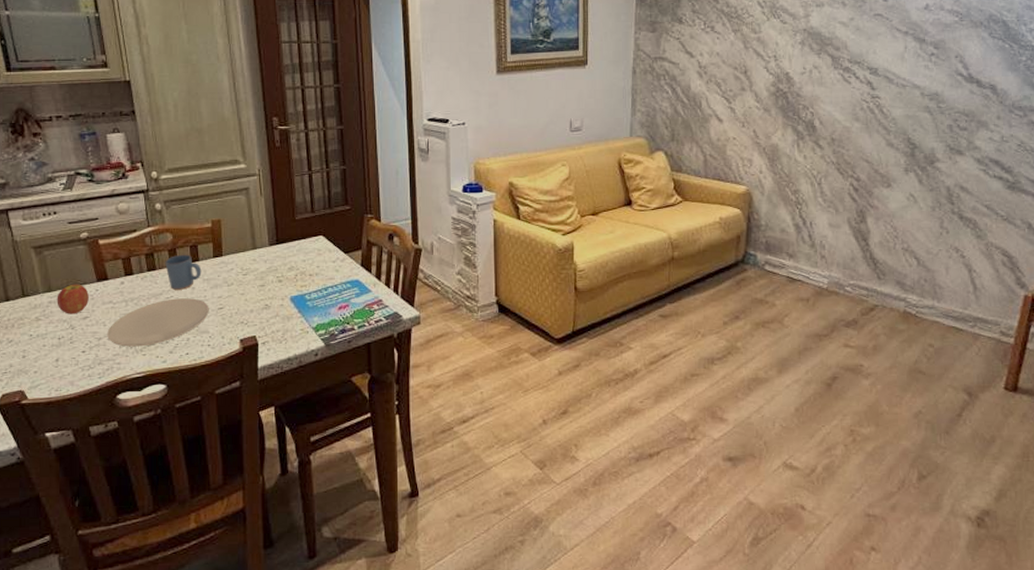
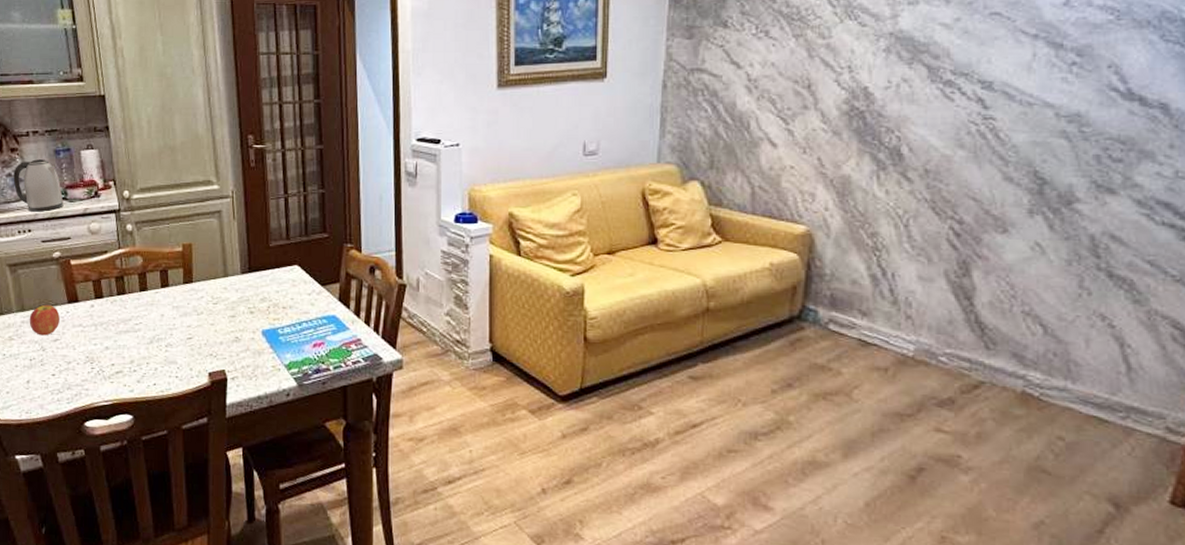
kettle: none [36,143,90,194] -> present [13,159,64,212]
plate: present [107,298,209,347] -> none [76,325,178,374]
mug: present [165,254,202,290] -> none [135,279,171,316]

